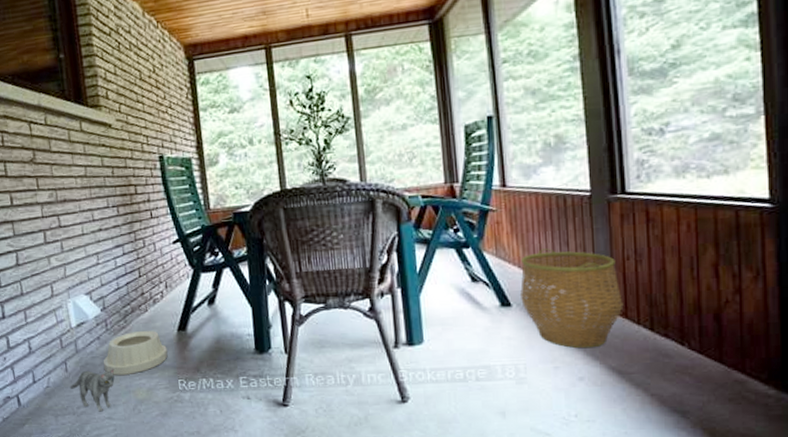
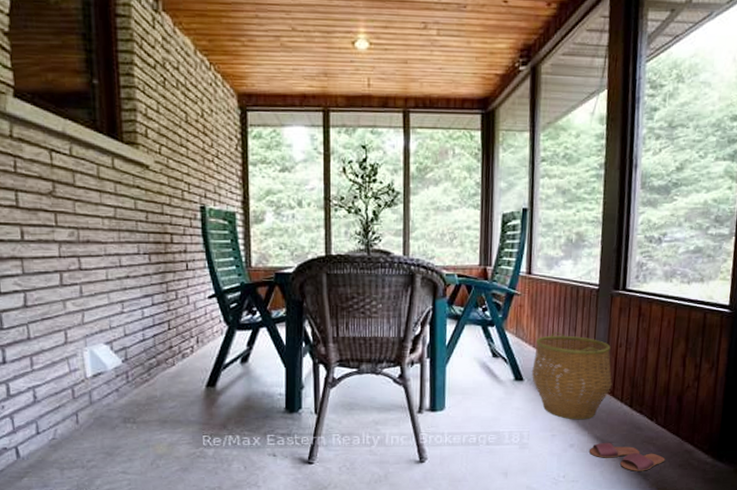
cat: present [69,368,115,412] -> none [80,421,133,466]
pet bowl: present [103,330,168,376] -> none [120,384,194,430]
slippers: none [605,373,709,408] -> present [589,442,666,471]

